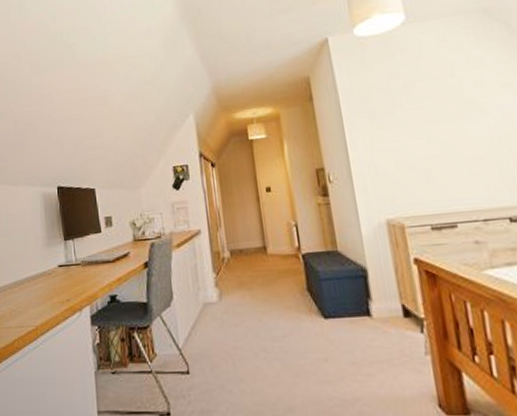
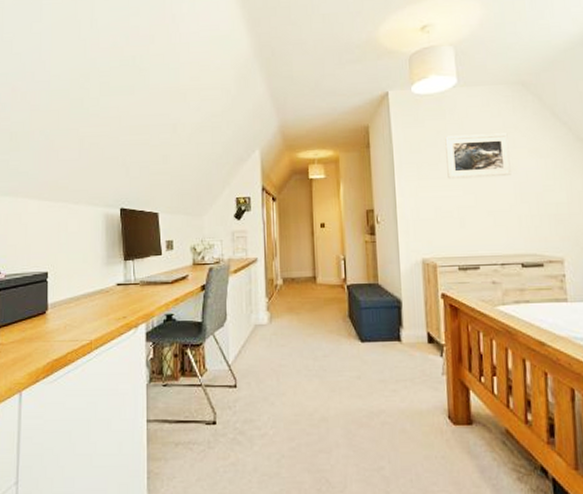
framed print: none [398,68,485,127] -> present [445,133,512,179]

